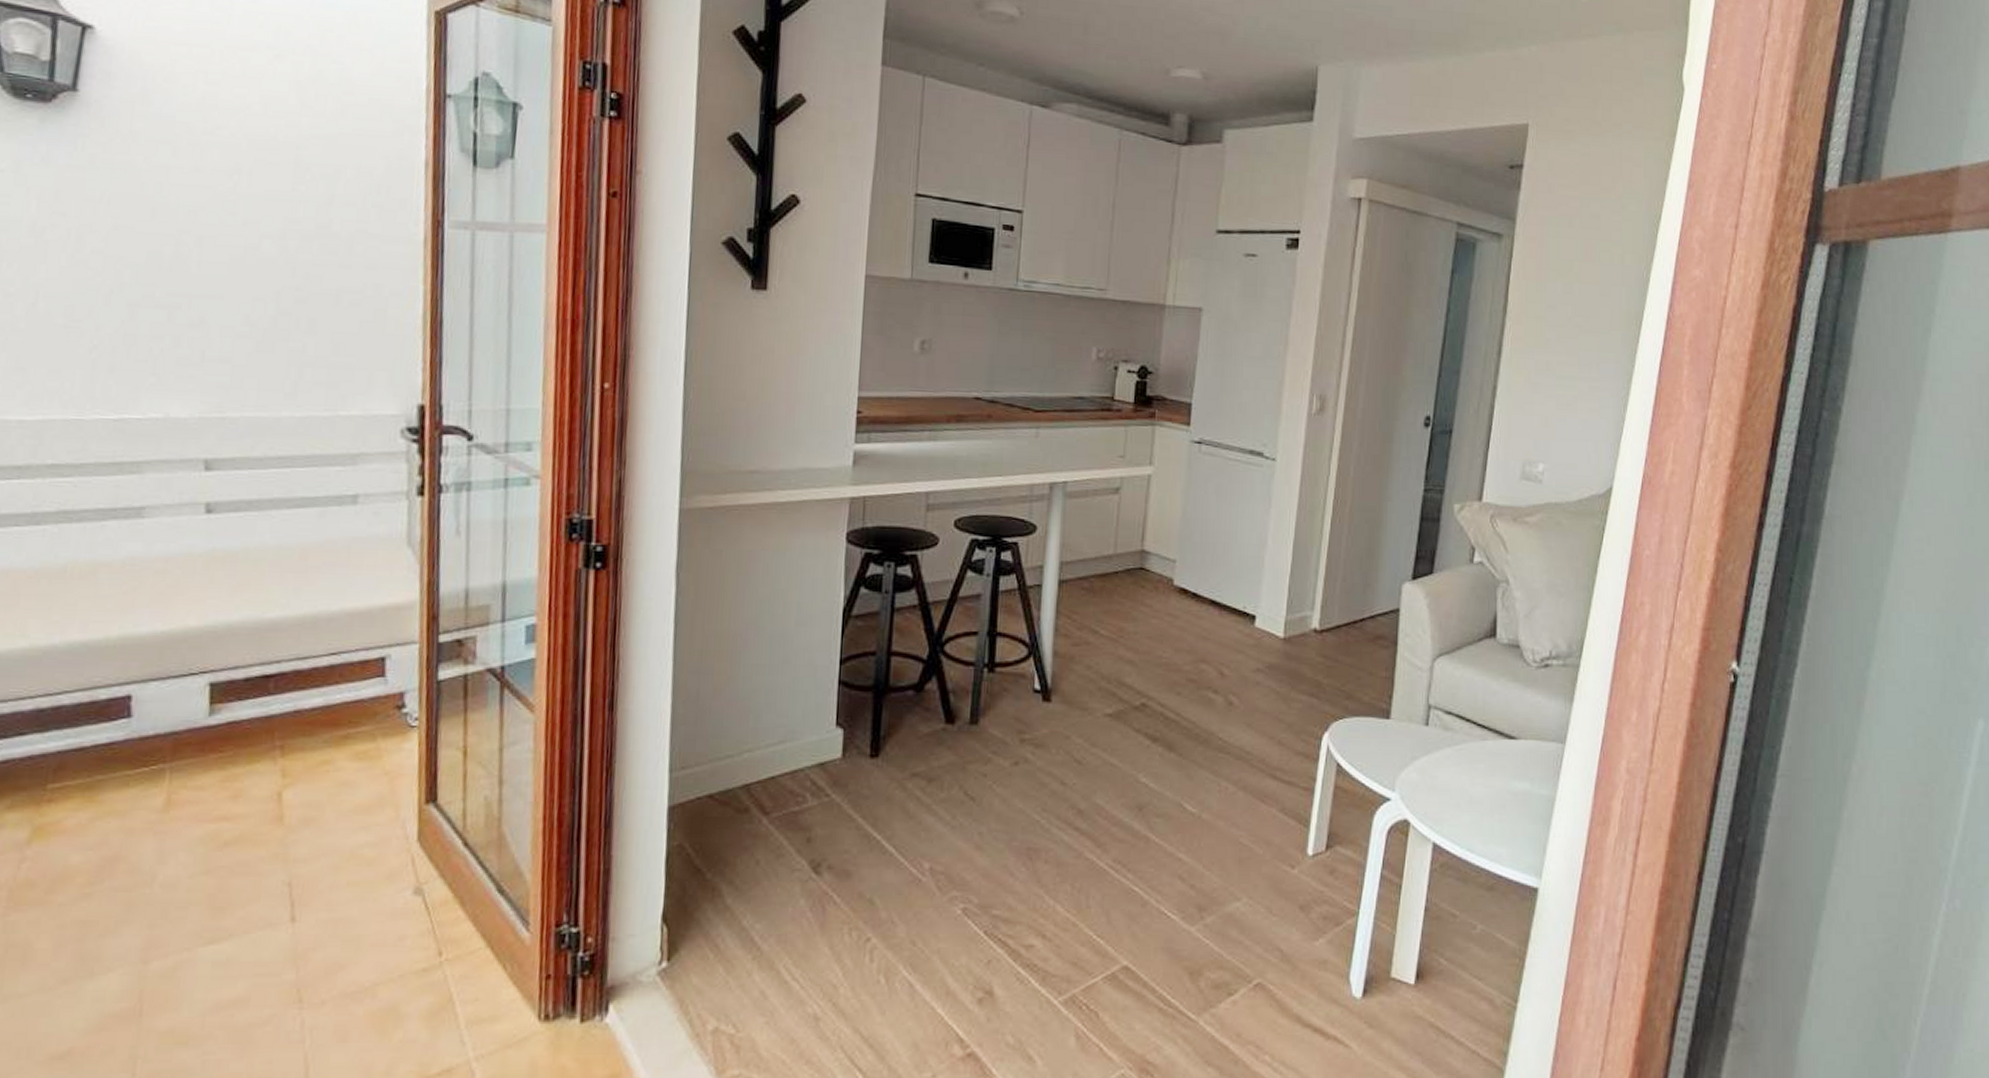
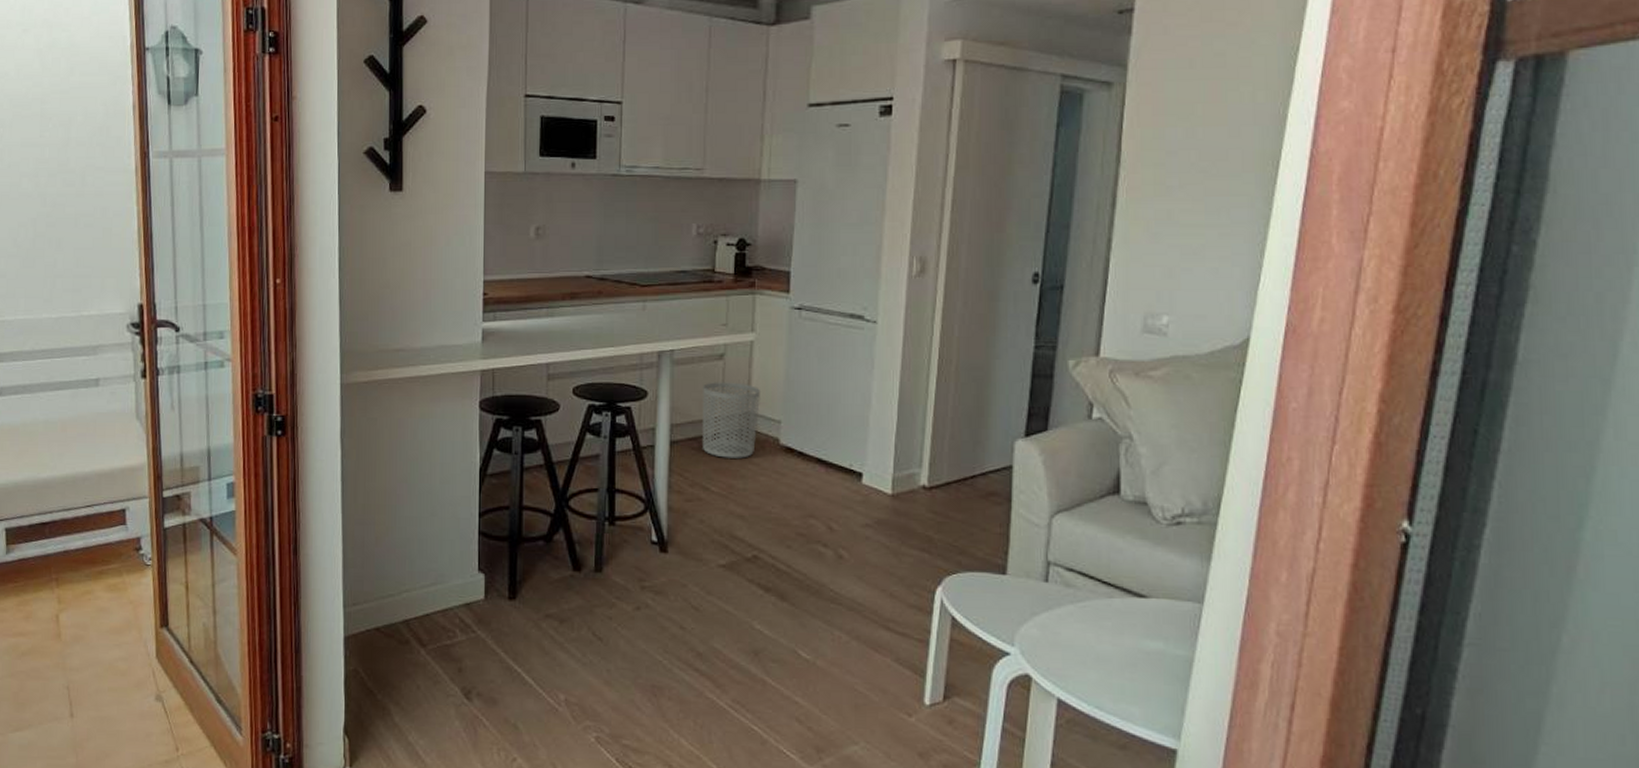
waste bin: none [1092,517,1156,600] -> present [701,382,760,458]

